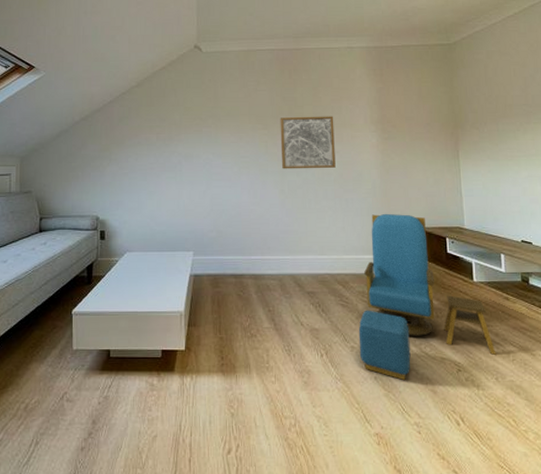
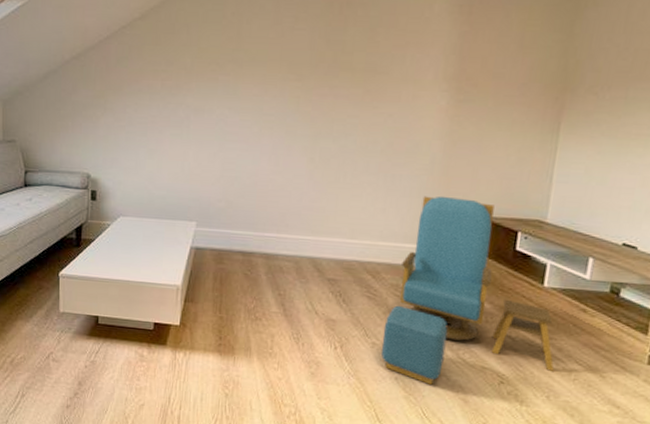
wall art: present [280,116,336,169] -> none [315,66,393,135]

